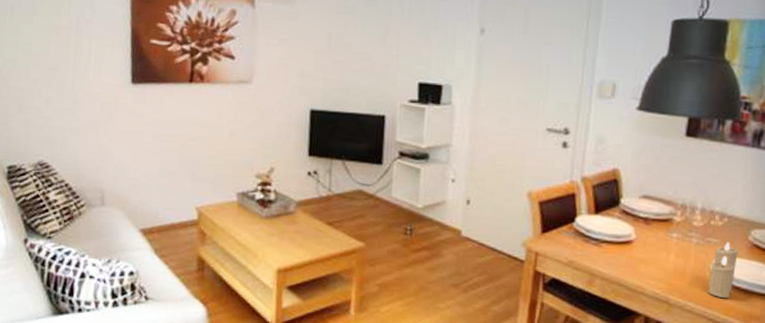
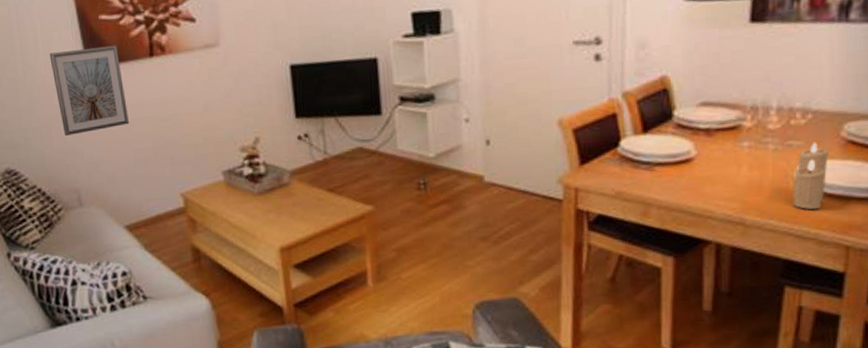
picture frame: none [99,65,162,140] -> present [49,45,129,136]

